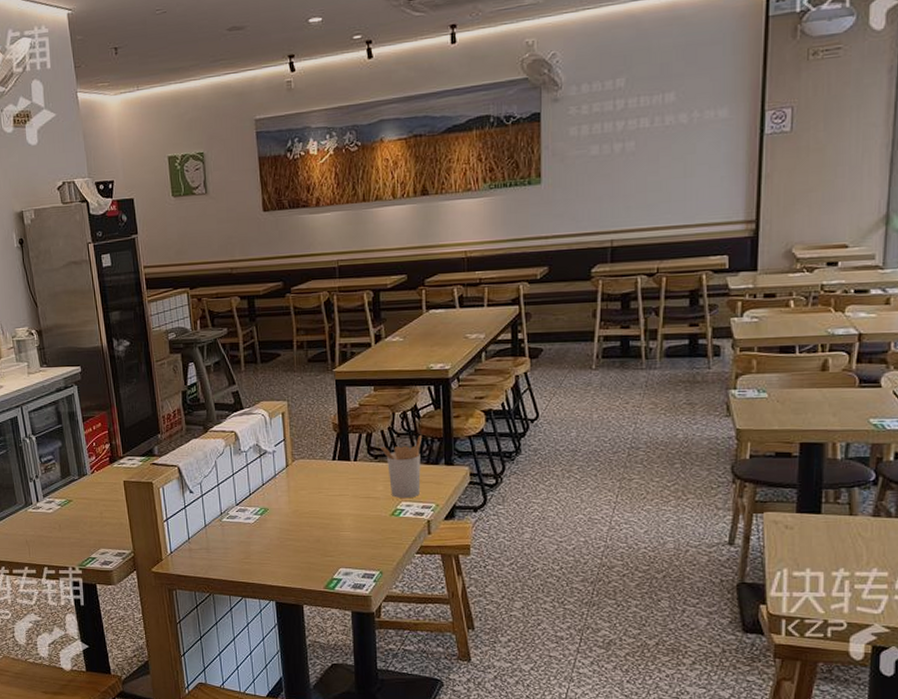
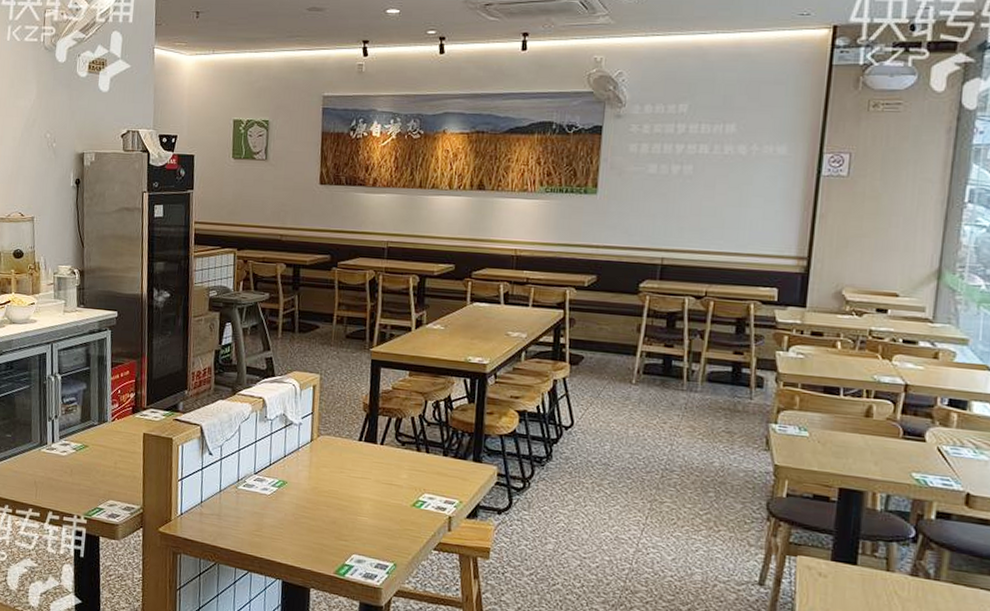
utensil holder: present [380,434,423,499] -> none [409,426,453,491]

